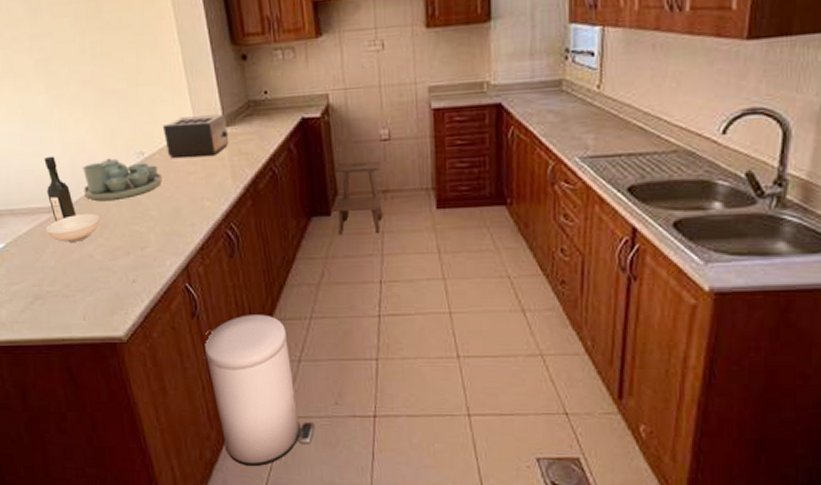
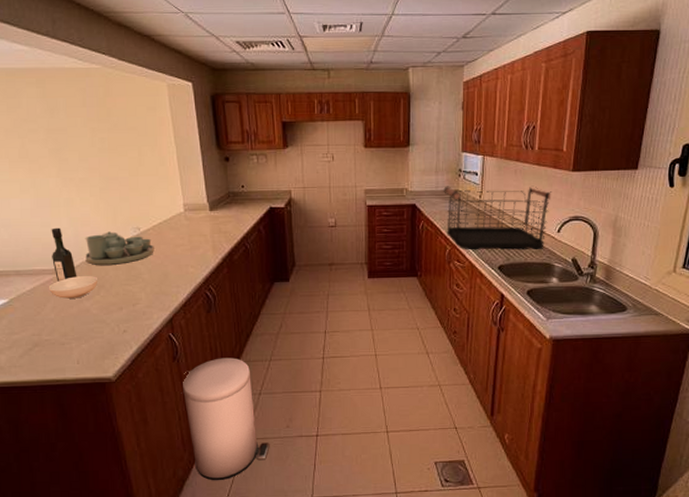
toaster: present [162,114,229,158] -> none [157,201,212,233]
step stool: present [332,161,383,235] -> none [291,242,329,297]
dish rack: none [542,65,714,165] -> present [444,185,552,250]

